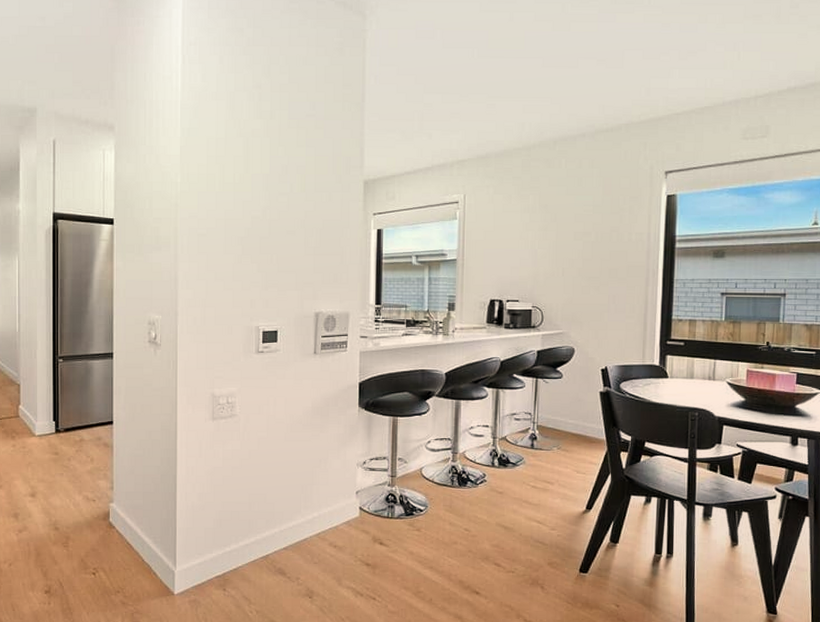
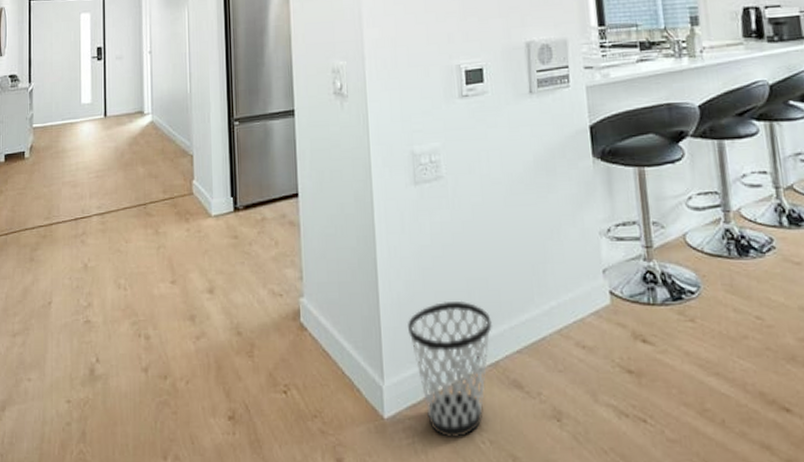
wastebasket: none [199,510,266,608] -> present [408,300,492,437]

